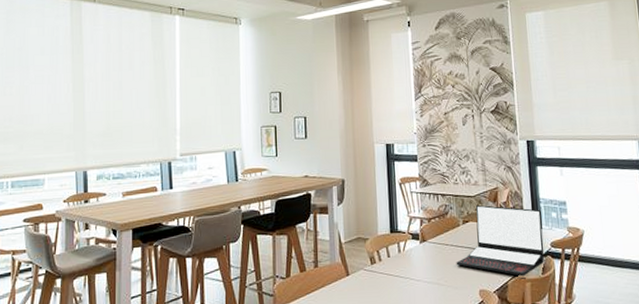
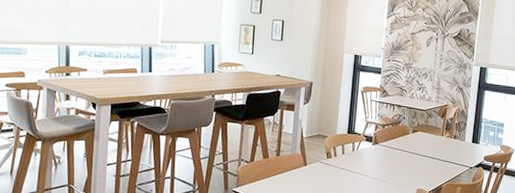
laptop: present [456,205,544,277] -> none [401,118,481,182]

